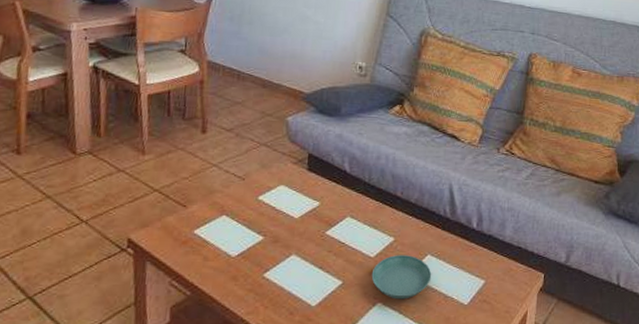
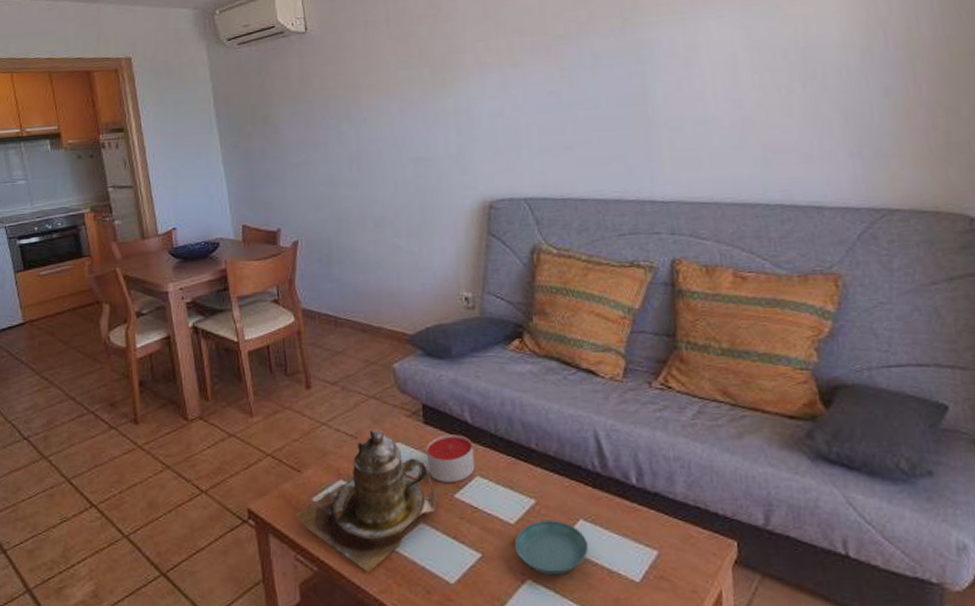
teapot: none [176,172,311,297] -> present [296,429,438,573]
candle: none [306,181,349,221] -> present [426,434,475,482]

